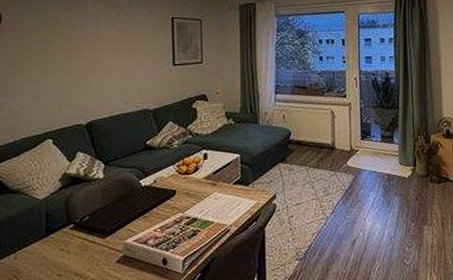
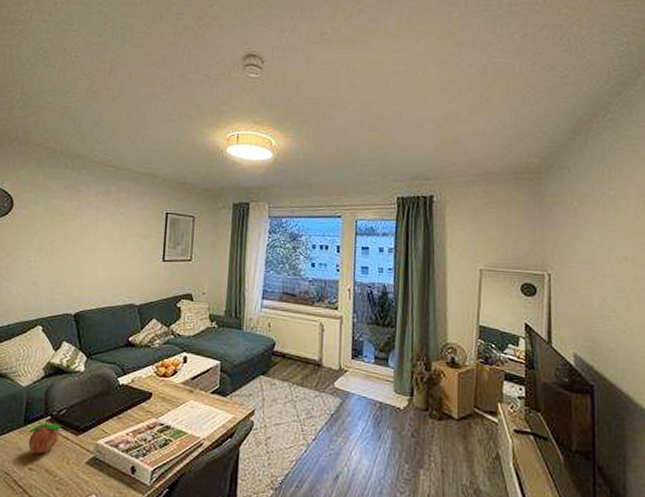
fruit: none [52,229,86,261] -> present [28,422,60,455]

